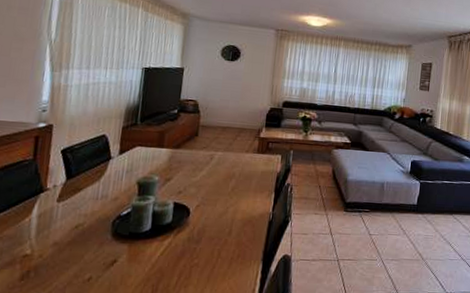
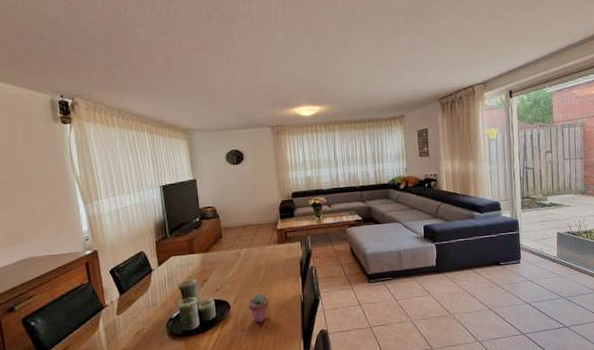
potted succulent: none [210,203,235,236] -> present [248,293,270,323]

